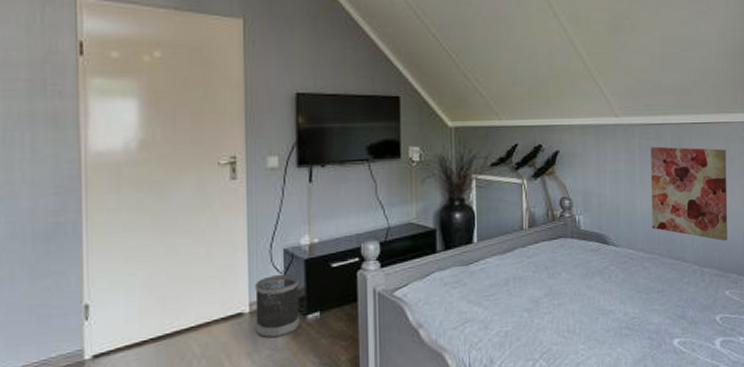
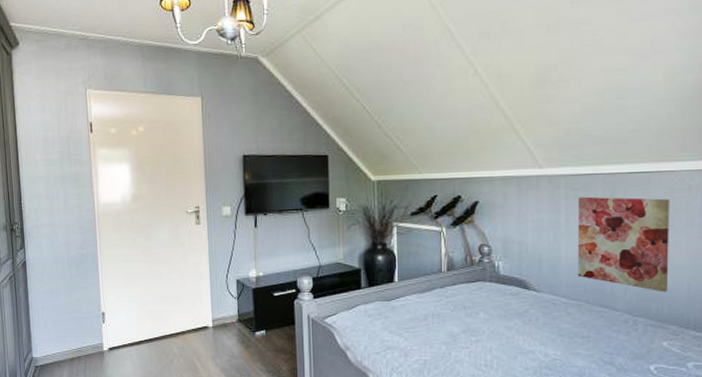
wastebasket: present [255,274,299,339] -> none [216,300,250,347]

